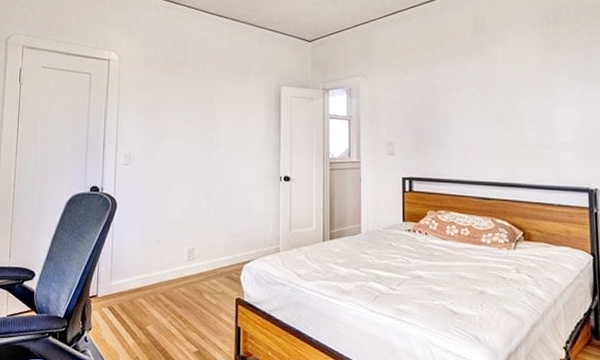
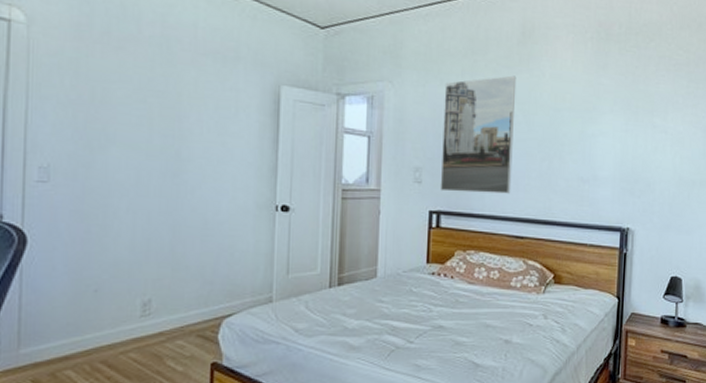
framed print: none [409,61,475,161] -> present [440,75,517,194]

